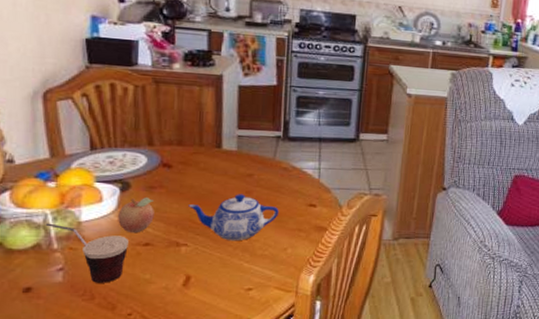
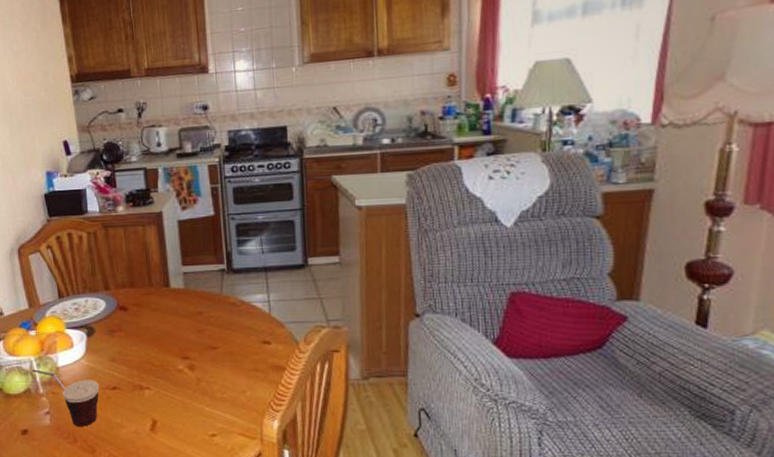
fruit: present [118,198,154,234] -> none [87,342,118,377]
teapot: present [188,194,279,241] -> none [146,333,233,384]

